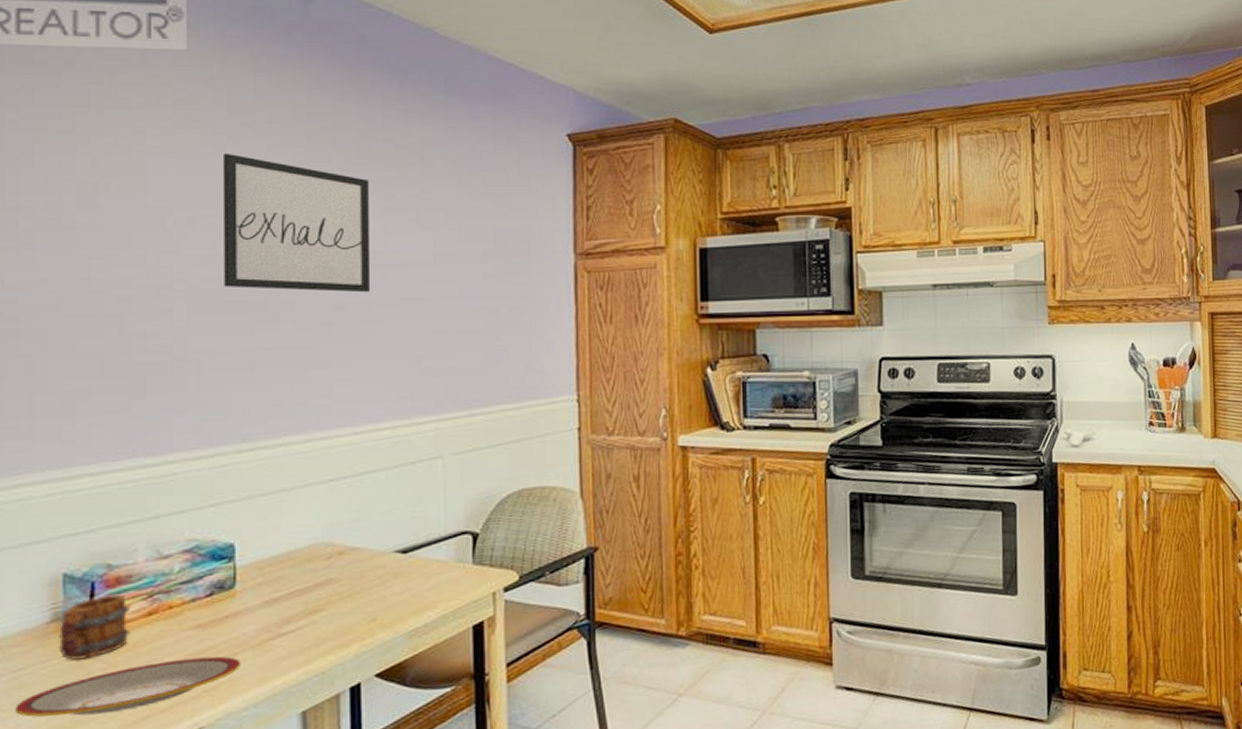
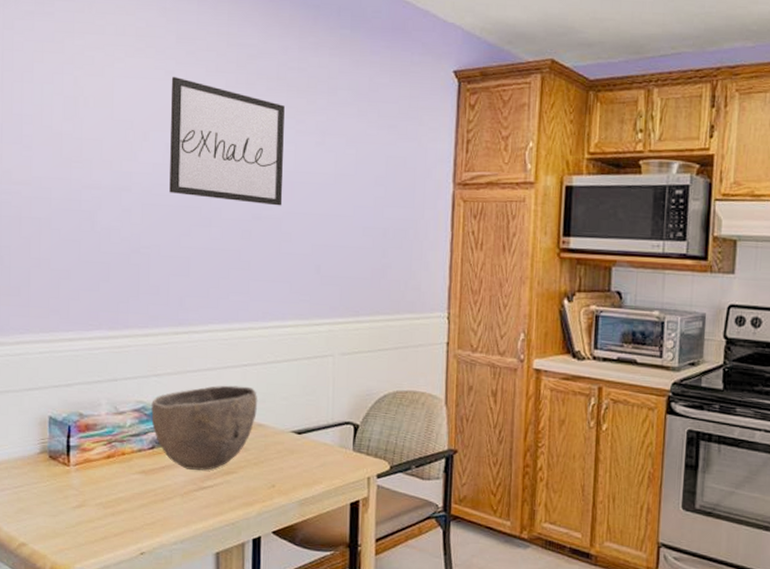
plate: present [15,656,240,717] -> none [16,496,172,531]
mug: present [59,594,130,661] -> none [45,437,95,487]
bowl: none [208,505,350,615] -> present [151,385,258,471]

